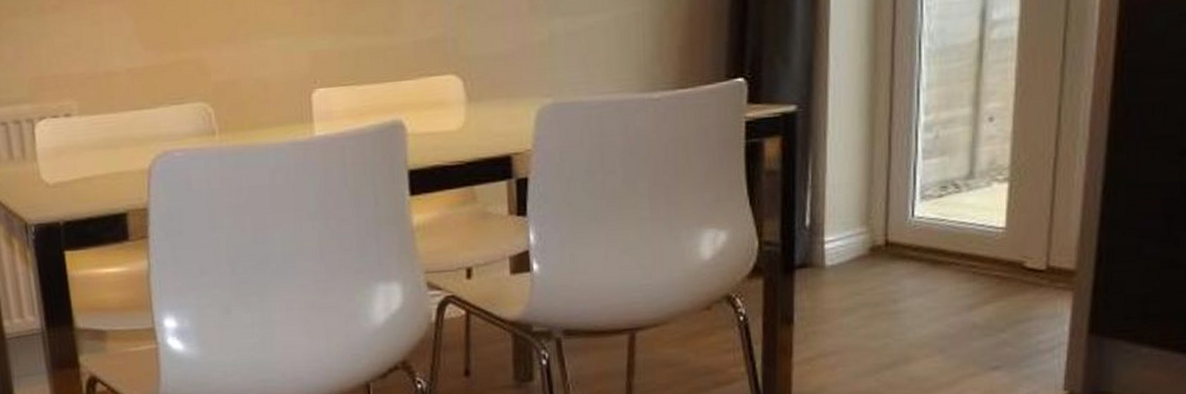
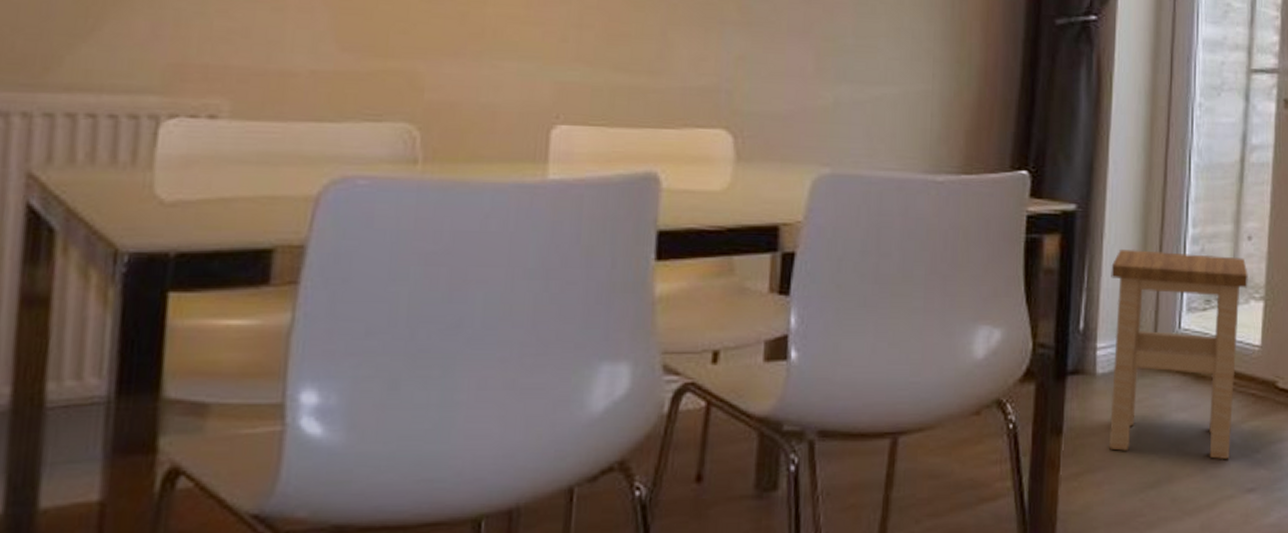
stool: none [836,140,990,341] -> present [1109,249,1248,460]

